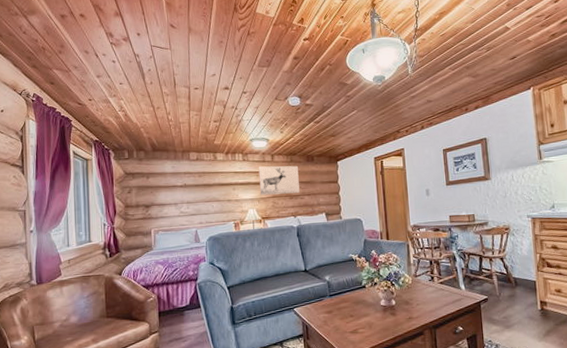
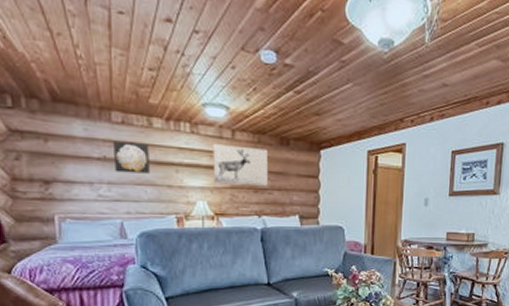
wall art: none [191,172,215,194] -> present [113,141,150,174]

